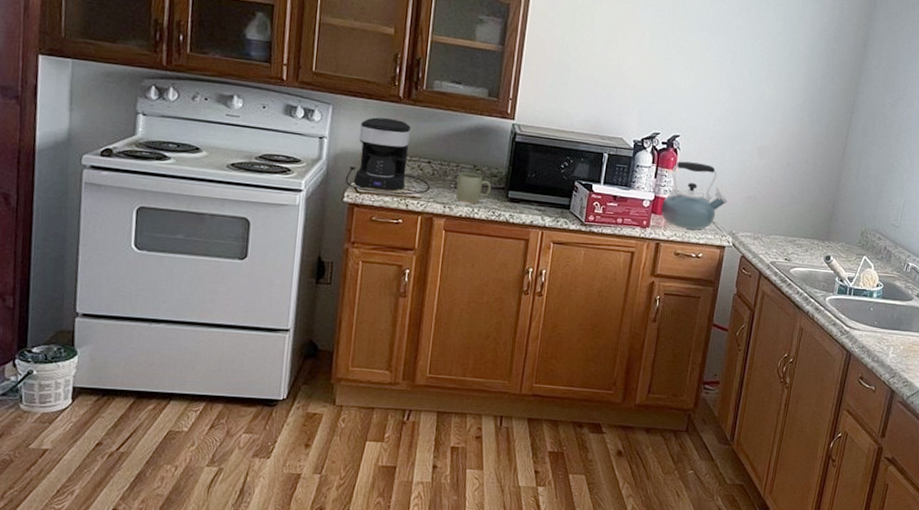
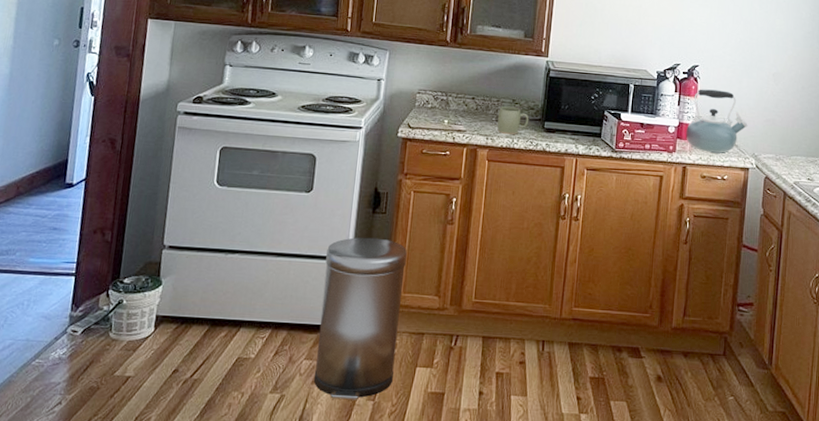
pedal bin: none [255,308,356,474] -> present [314,237,408,400]
coffee maker: present [345,117,431,195] -> none [399,60,475,129]

